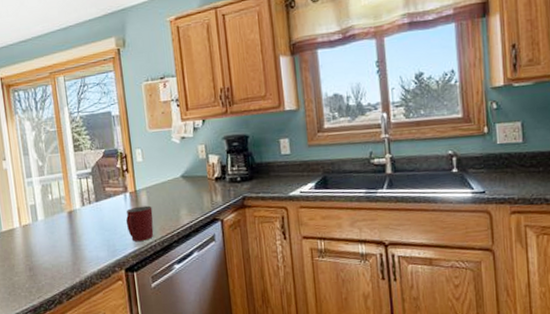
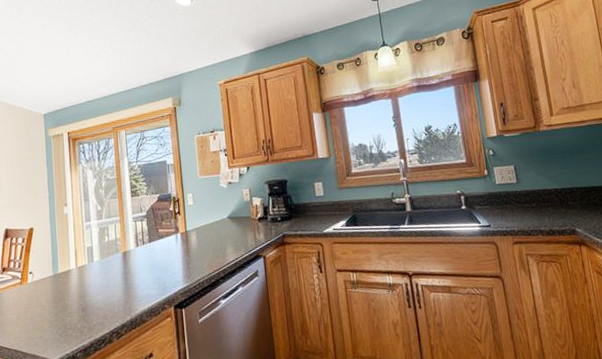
mug: present [125,205,154,241] -> none [176,245,202,279]

